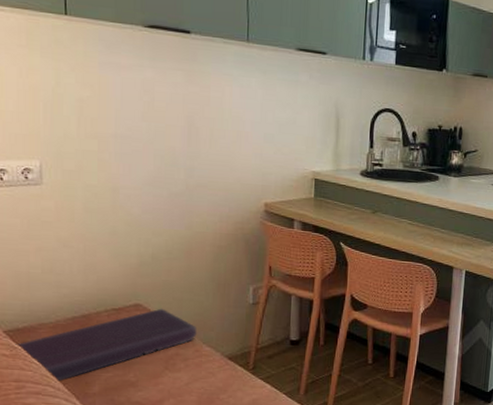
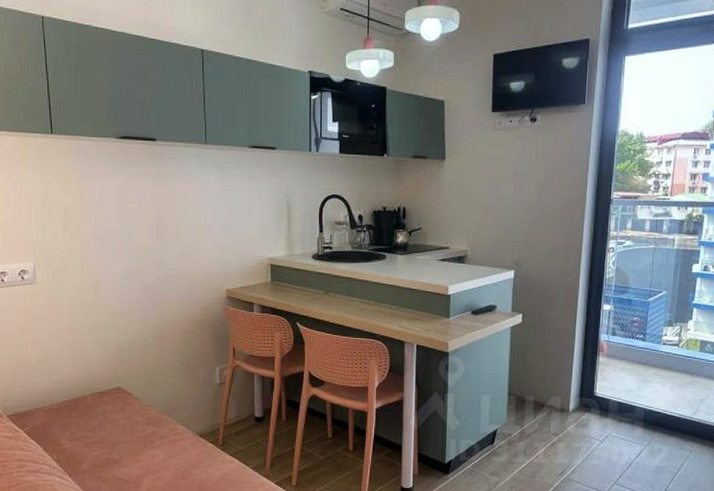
cushion: present [15,308,197,383] -> none [17,390,171,462]

